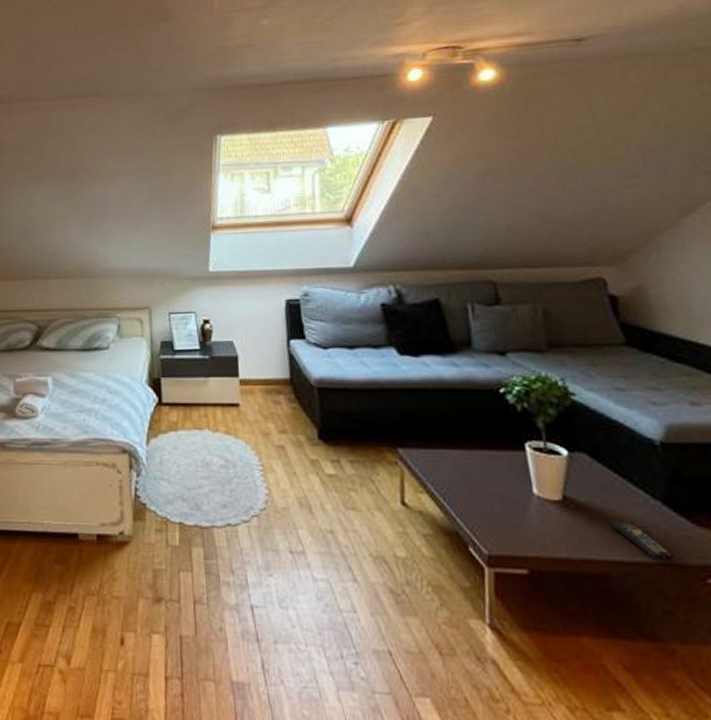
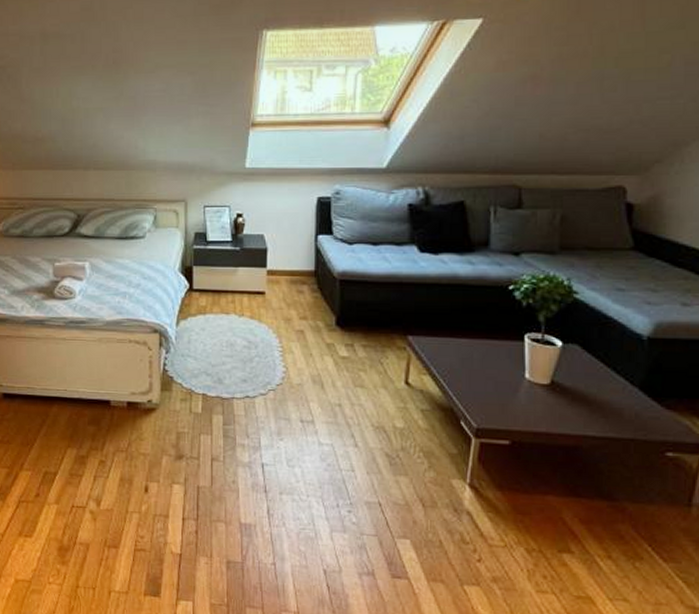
remote control: present [609,520,675,559] -> none [588,402,641,436]

